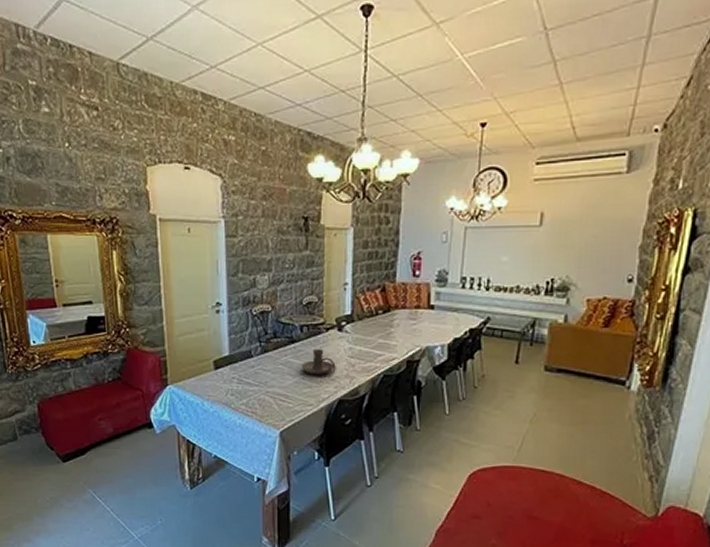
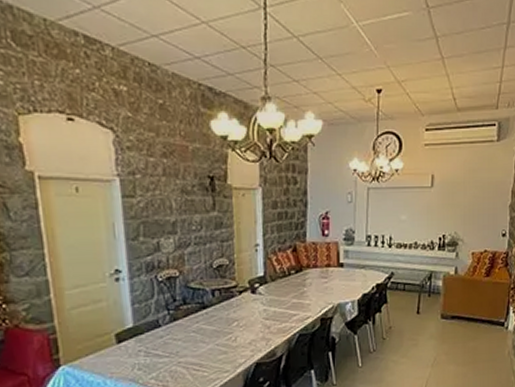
candle holder: present [301,348,336,375] -> none [214,312,252,340]

